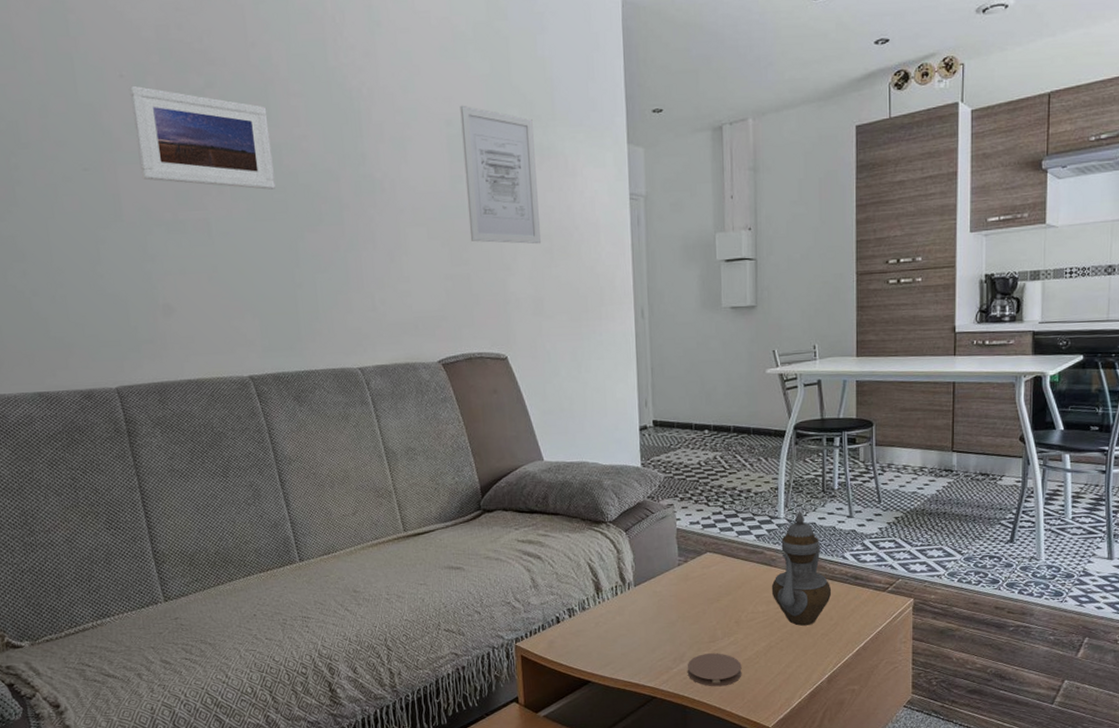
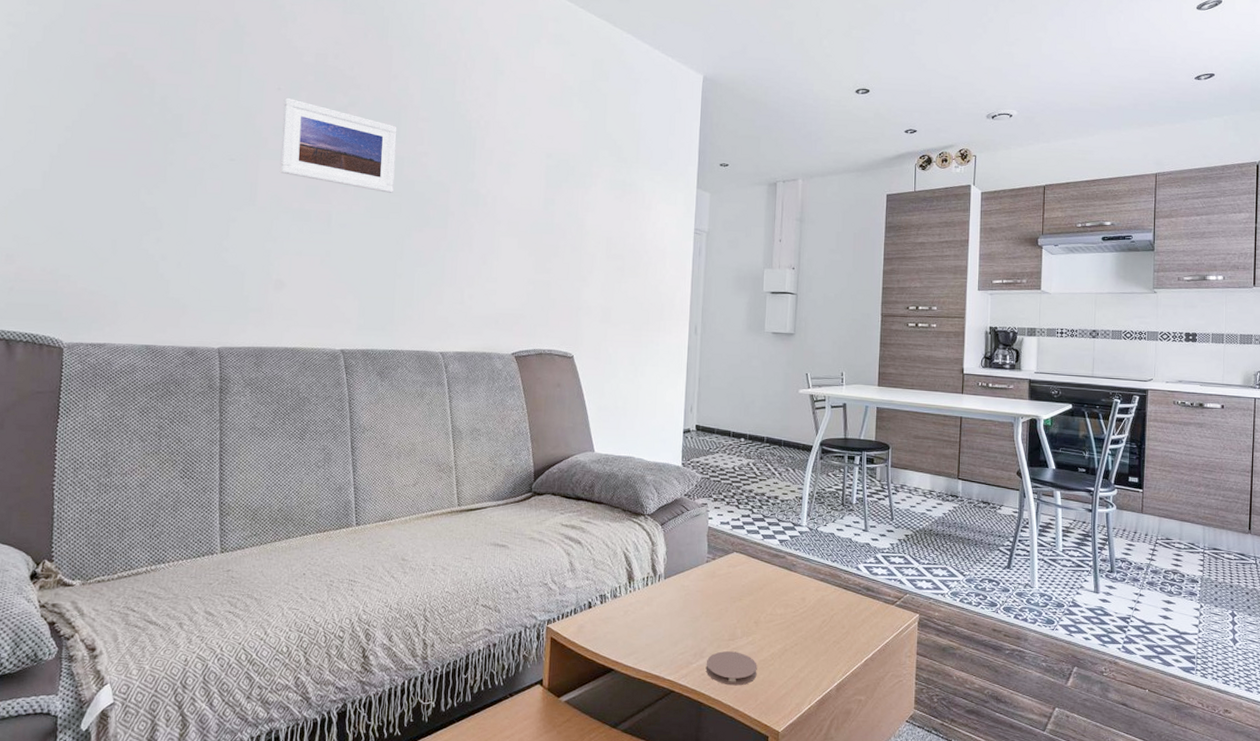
wall art: present [460,105,542,245] -> none [554,143,619,263]
teapot: present [771,510,832,626] -> none [790,520,845,632]

